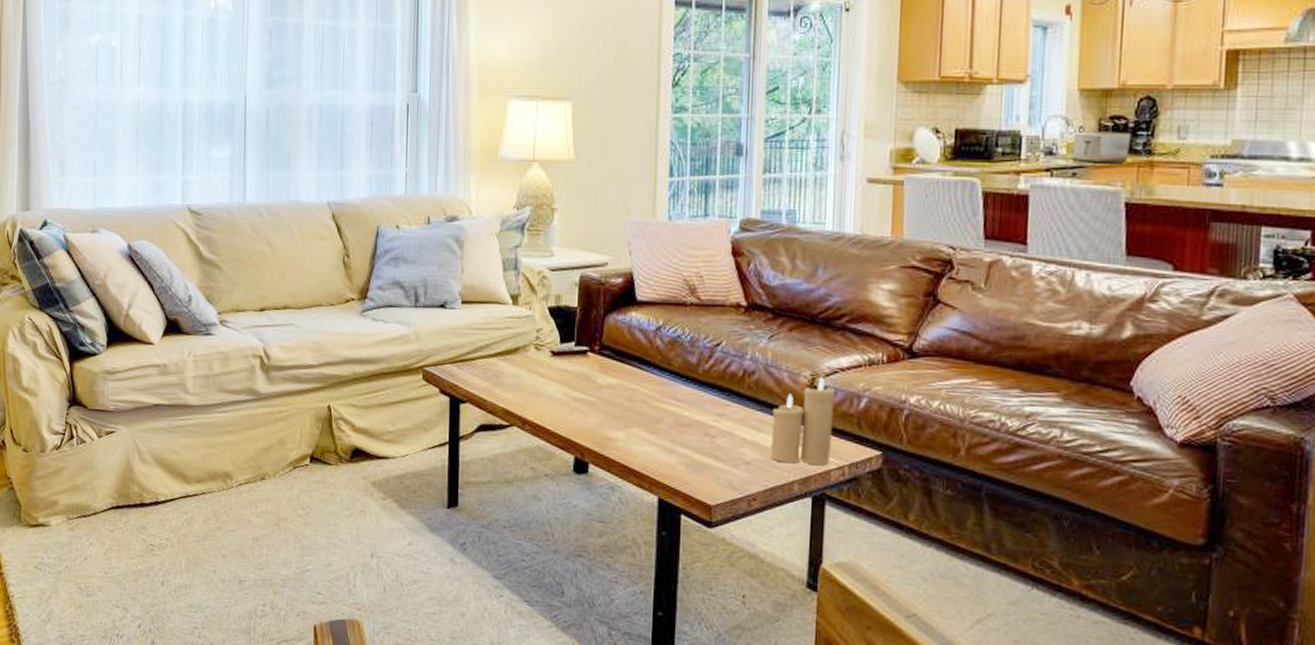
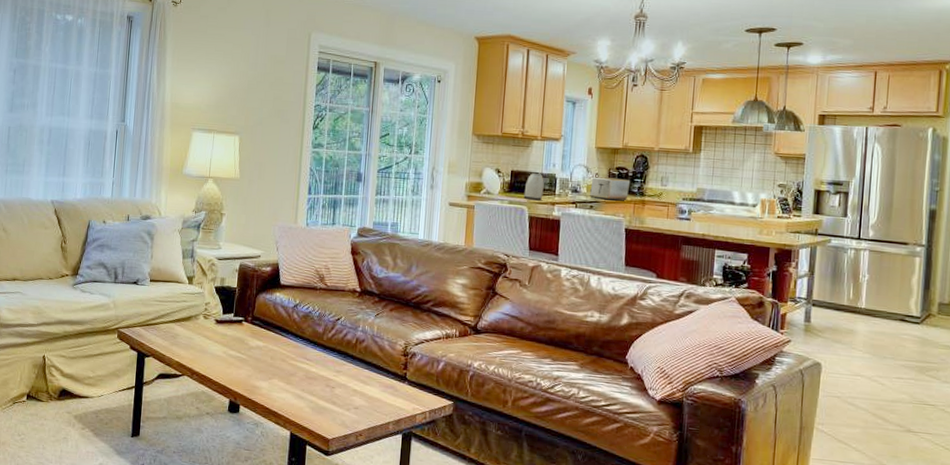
candle: present [770,376,835,466] -> none [373,345,421,411]
kettle: none [974,130,1004,170] -> present [523,172,544,201]

